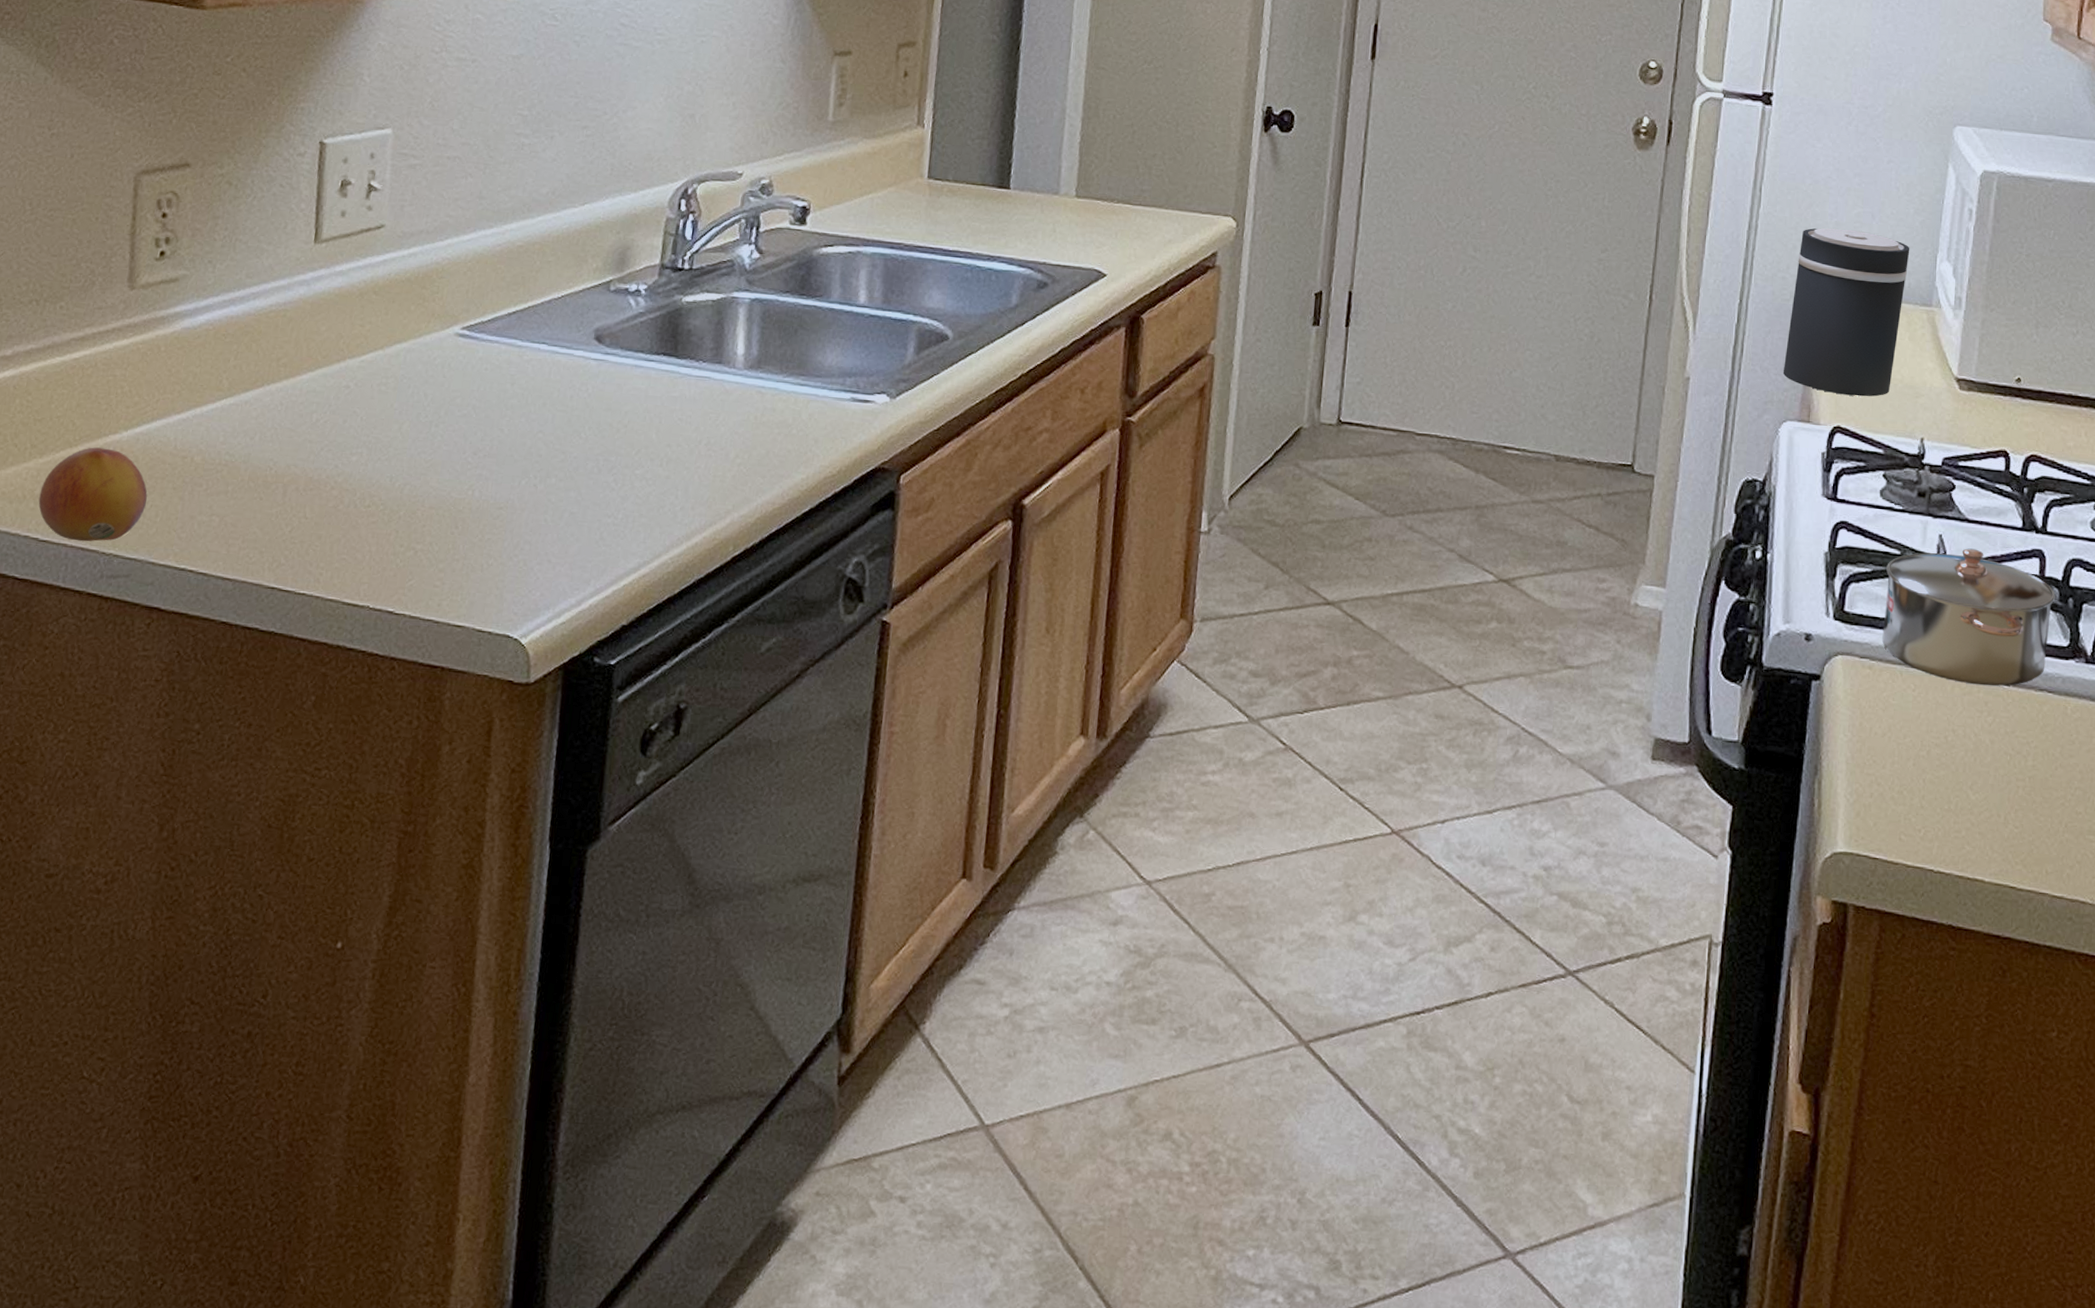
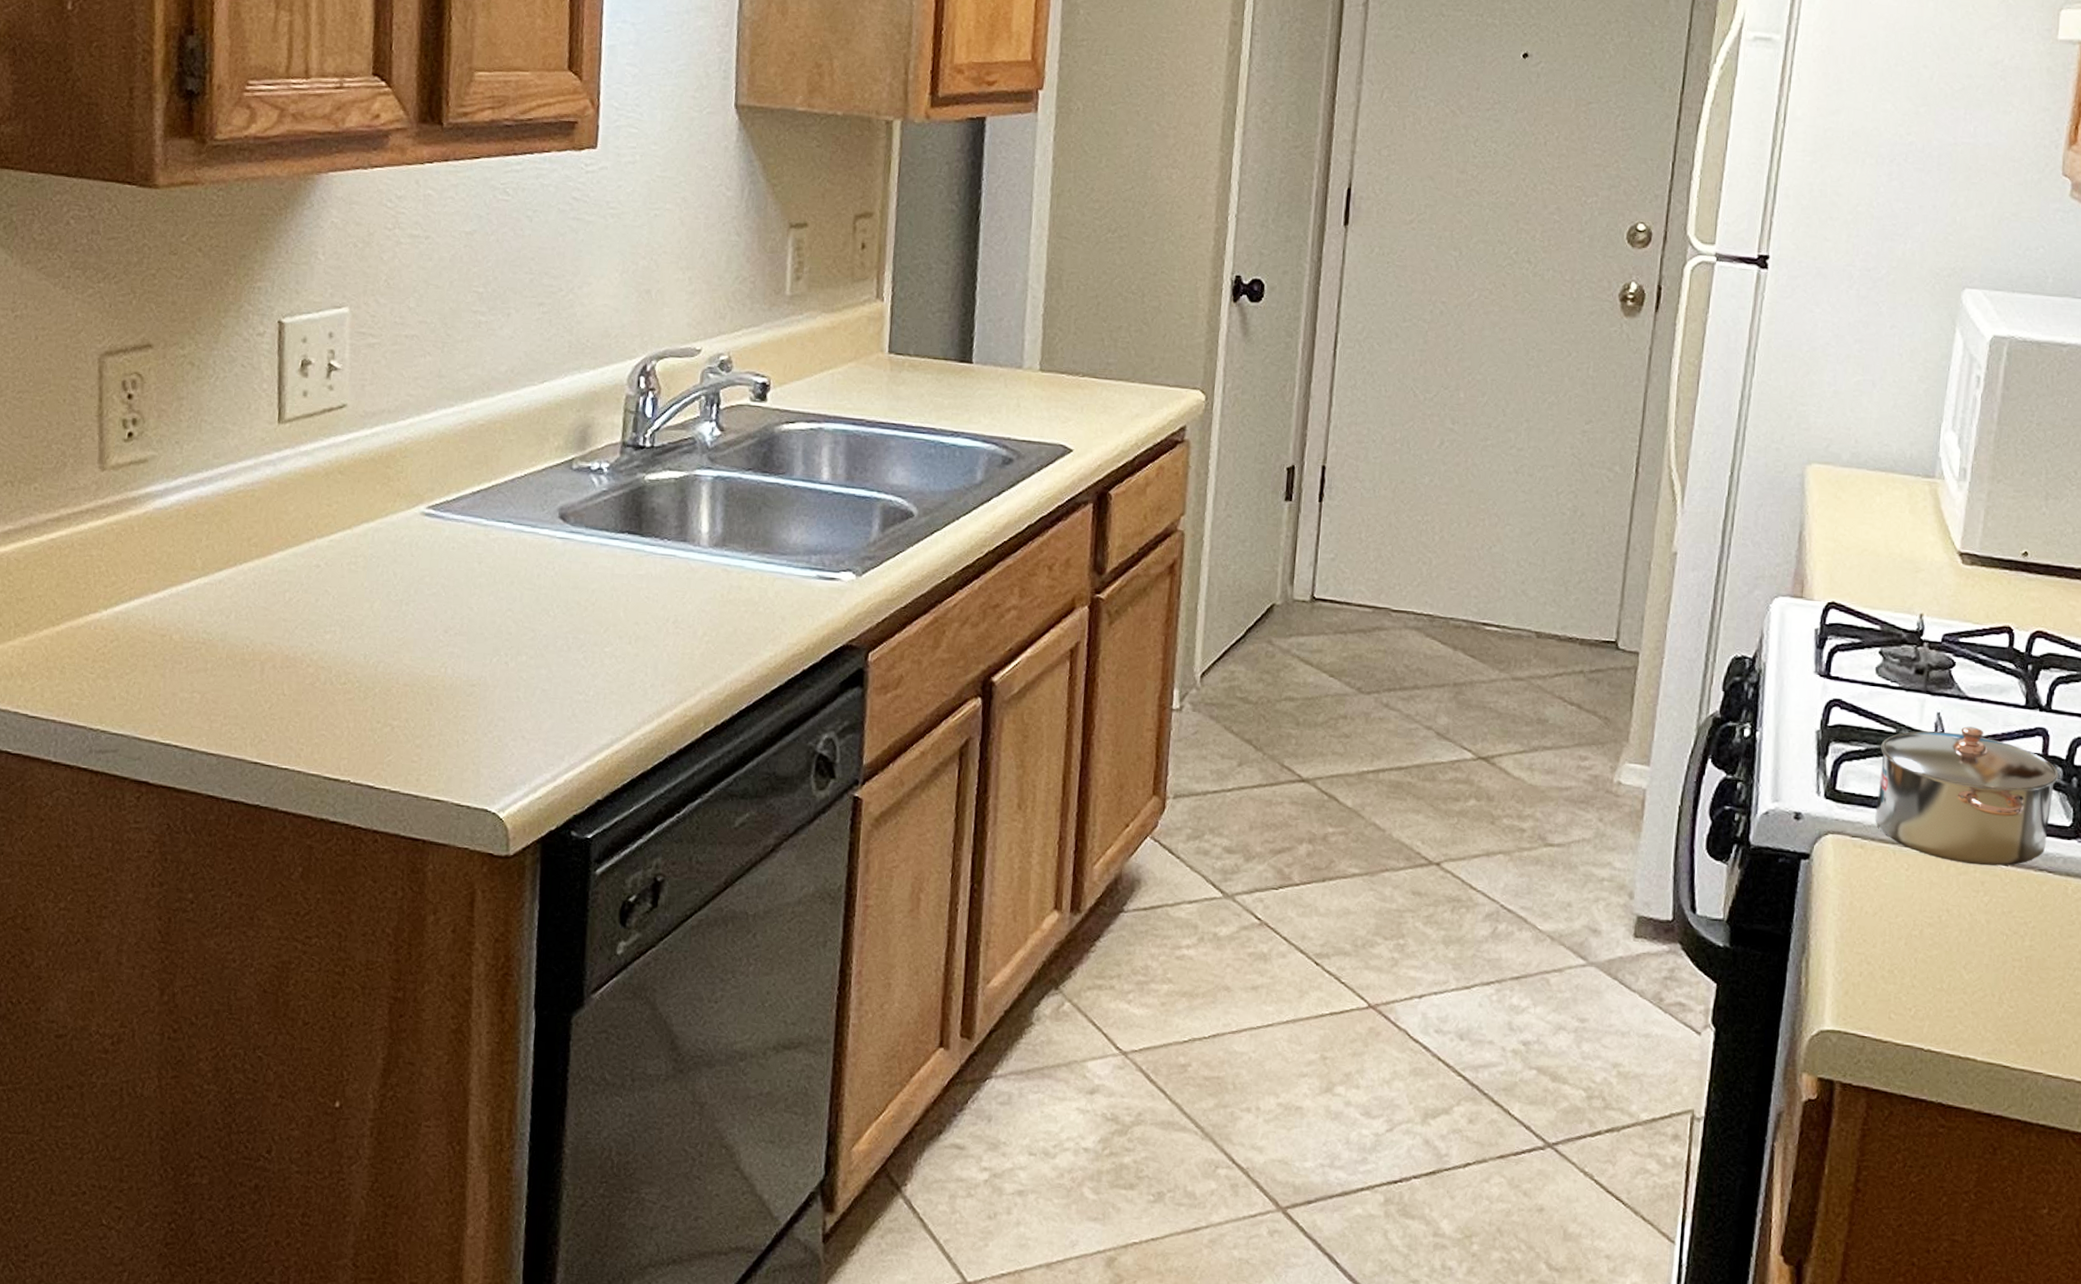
fruit: present [38,447,148,542] -> none [25,626,130,718]
cylinder: present [1782,227,1910,397] -> none [1775,396,1913,572]

